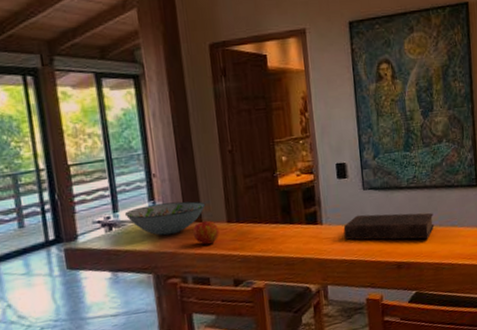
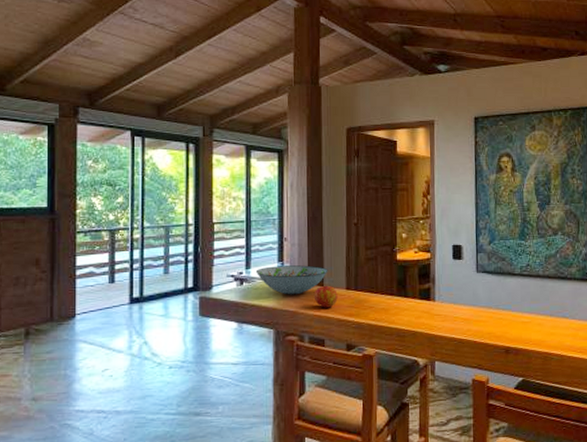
book: present [343,212,434,240] -> none [455,296,545,327]

